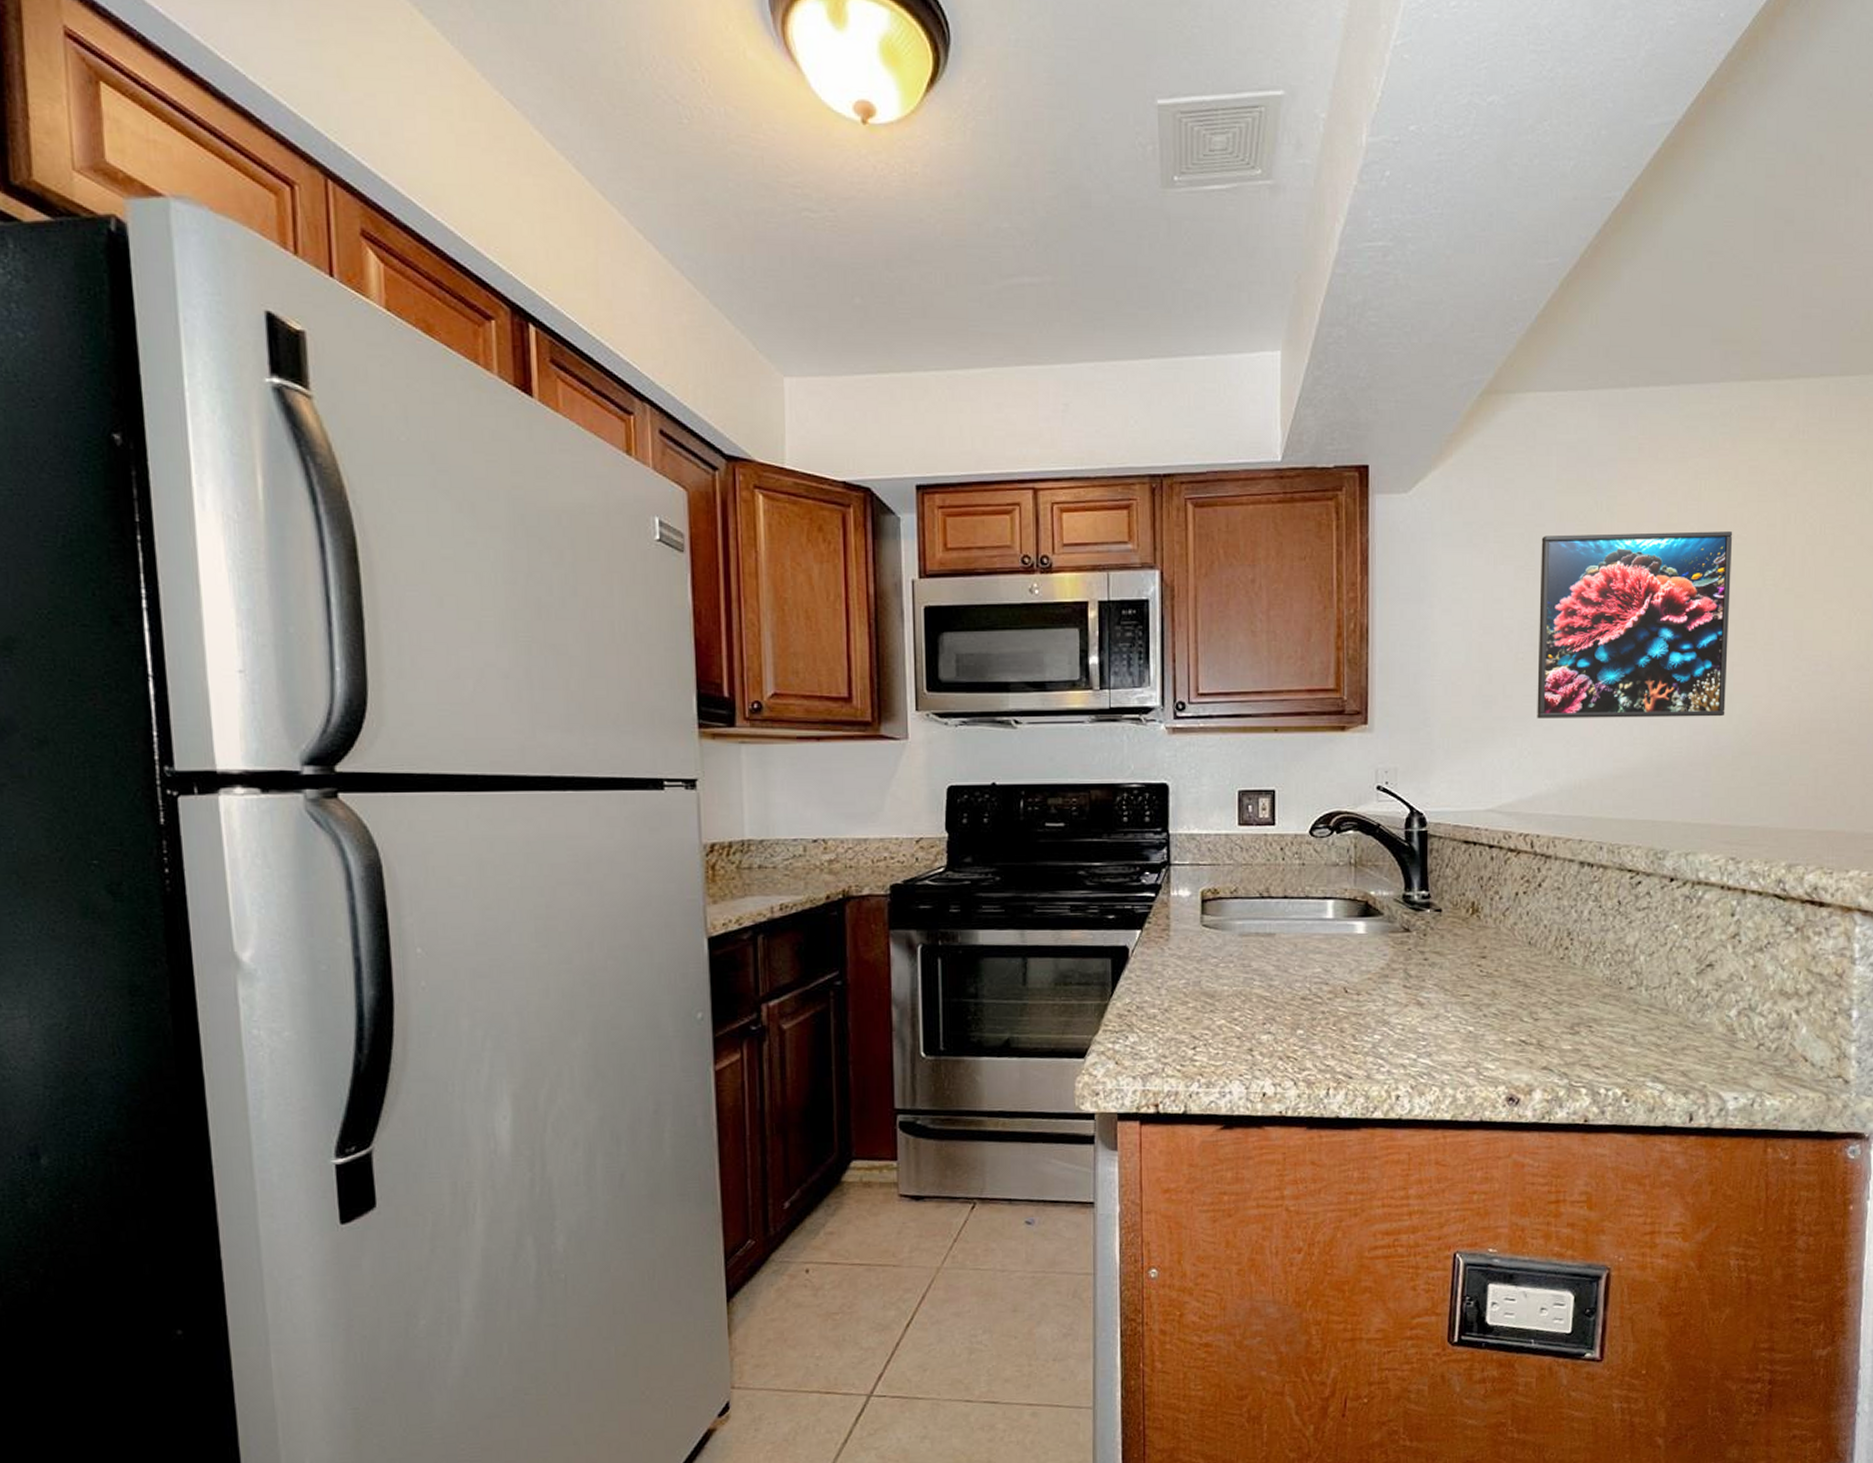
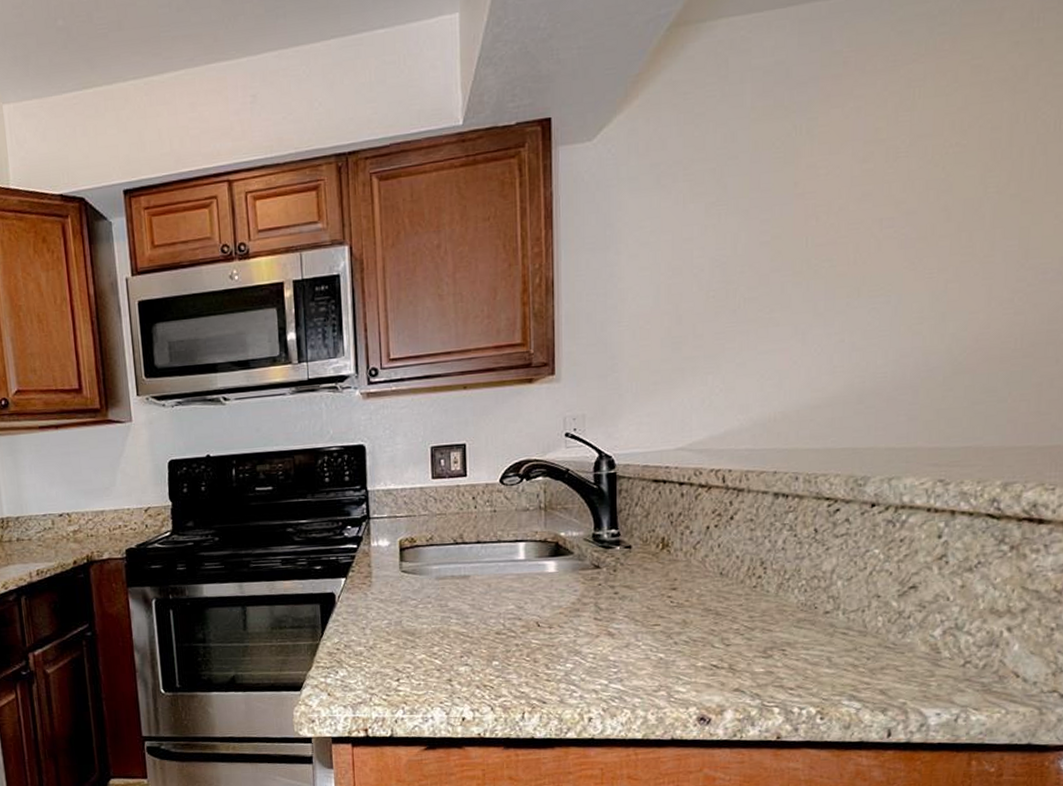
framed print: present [1537,531,1733,719] -> none [729,140,951,355]

